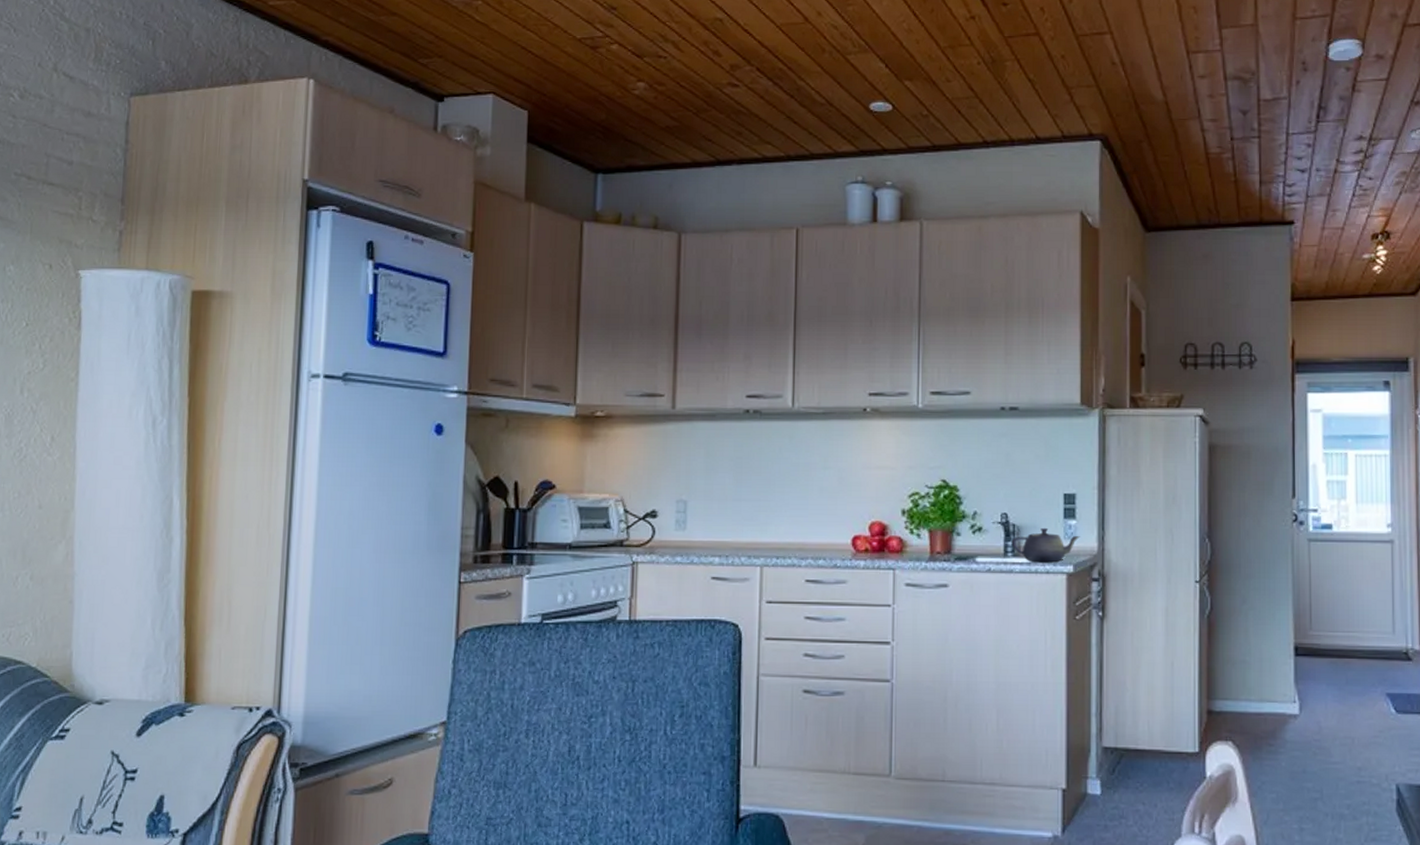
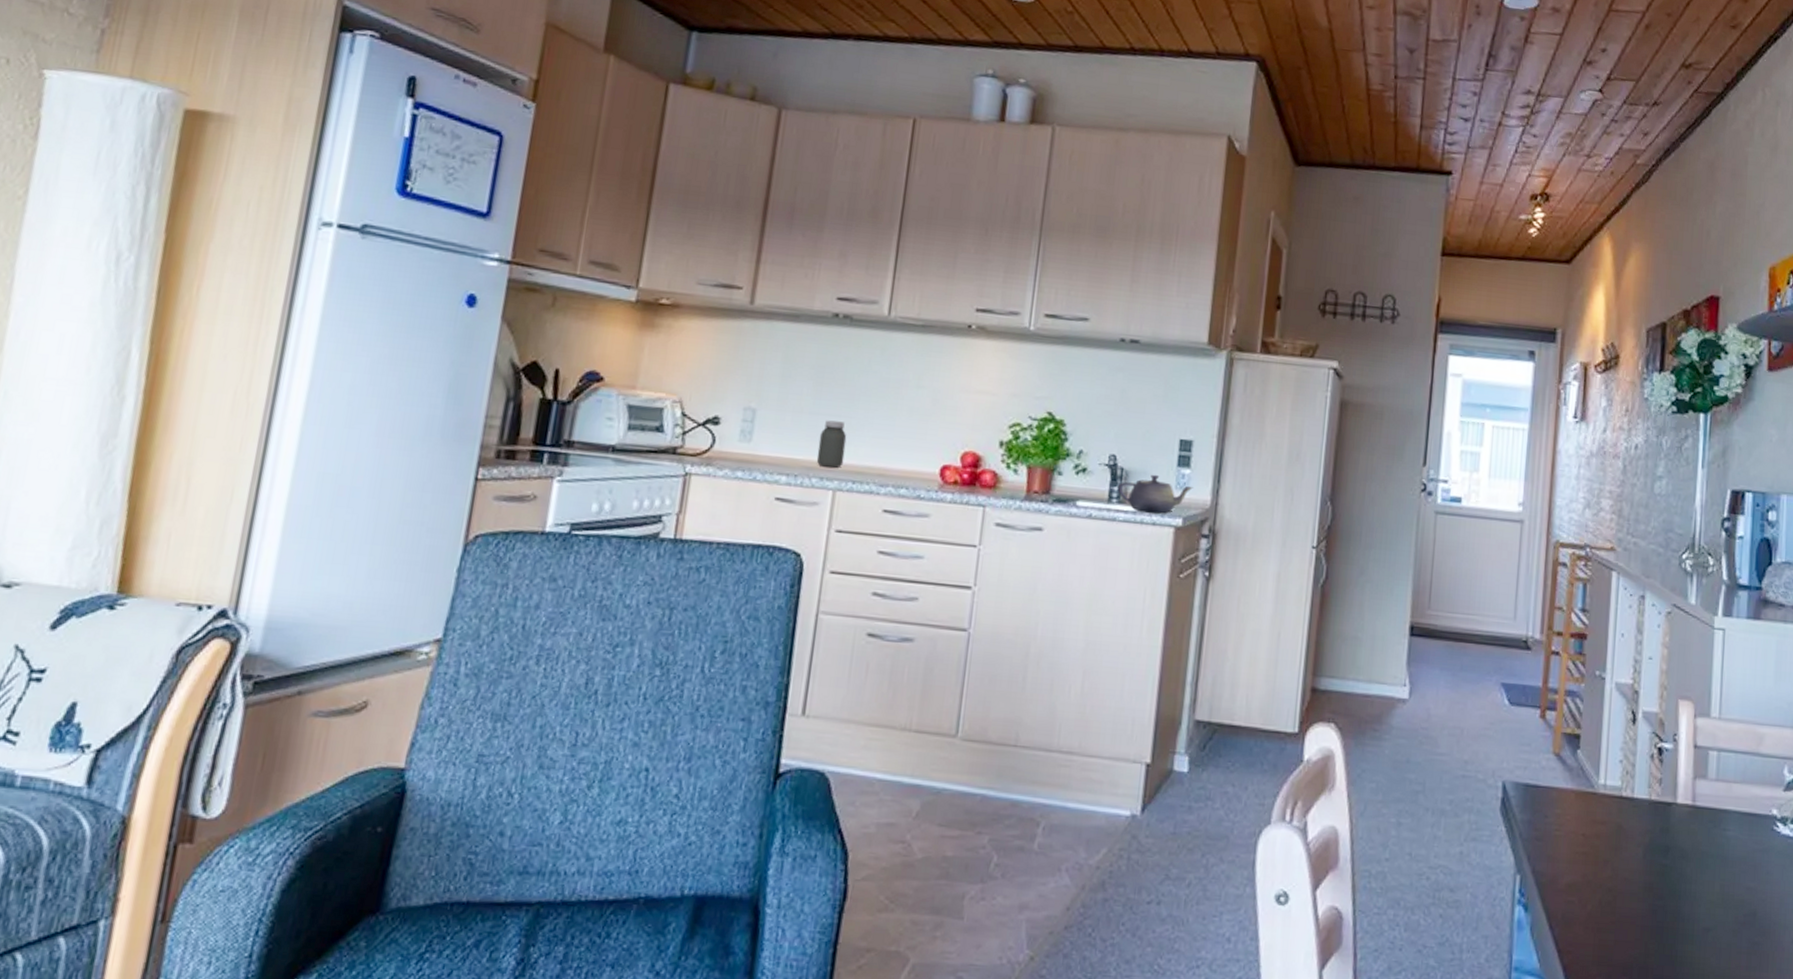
jar: none [743,505,768,546] -> present [816,420,847,468]

